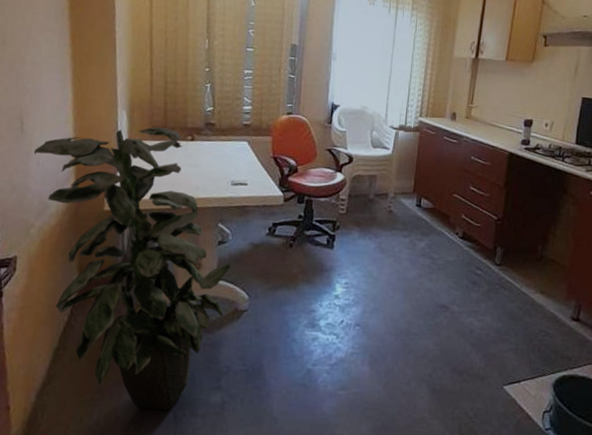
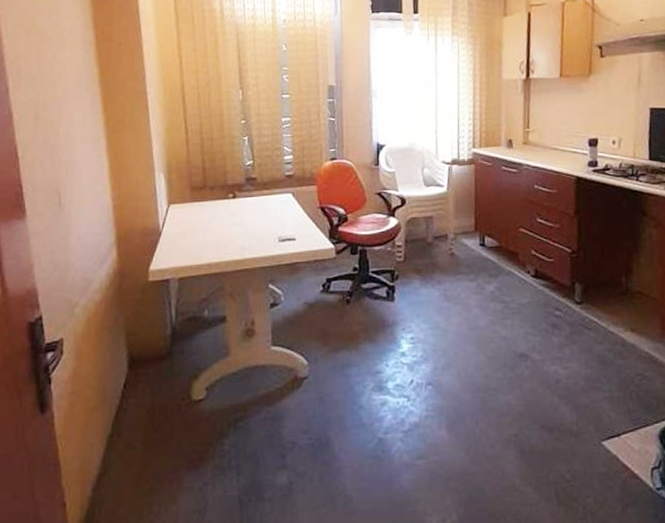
indoor plant: present [33,127,231,411] -> none [73,187,286,497]

